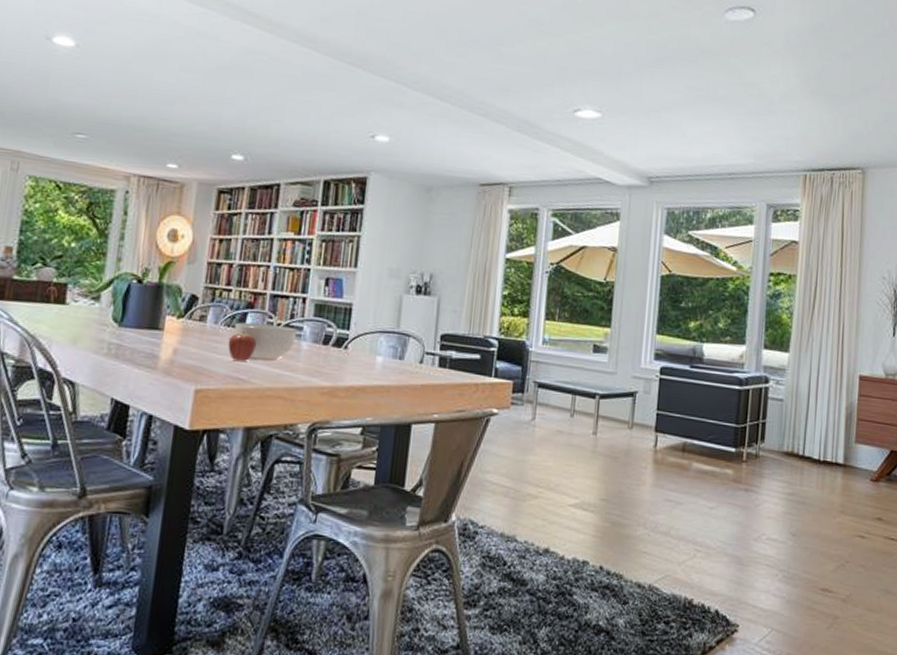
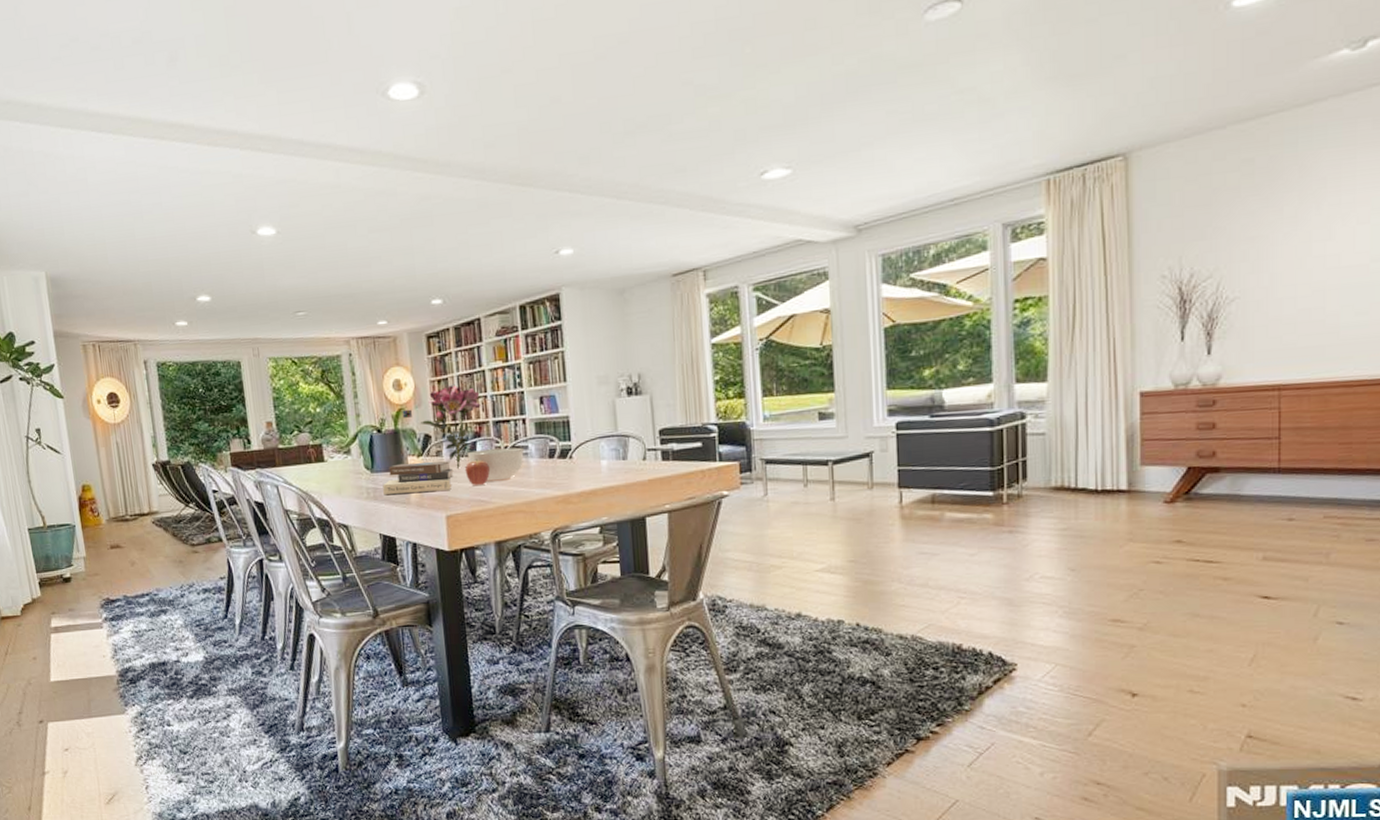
books: none [127,321,216,361] -> present [383,461,454,495]
flower bouquet: none [171,248,263,339] -> present [402,385,481,469]

